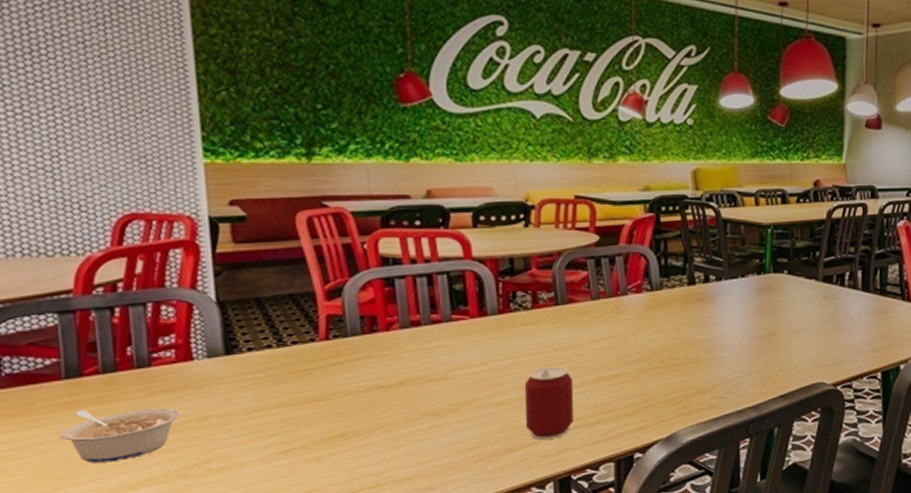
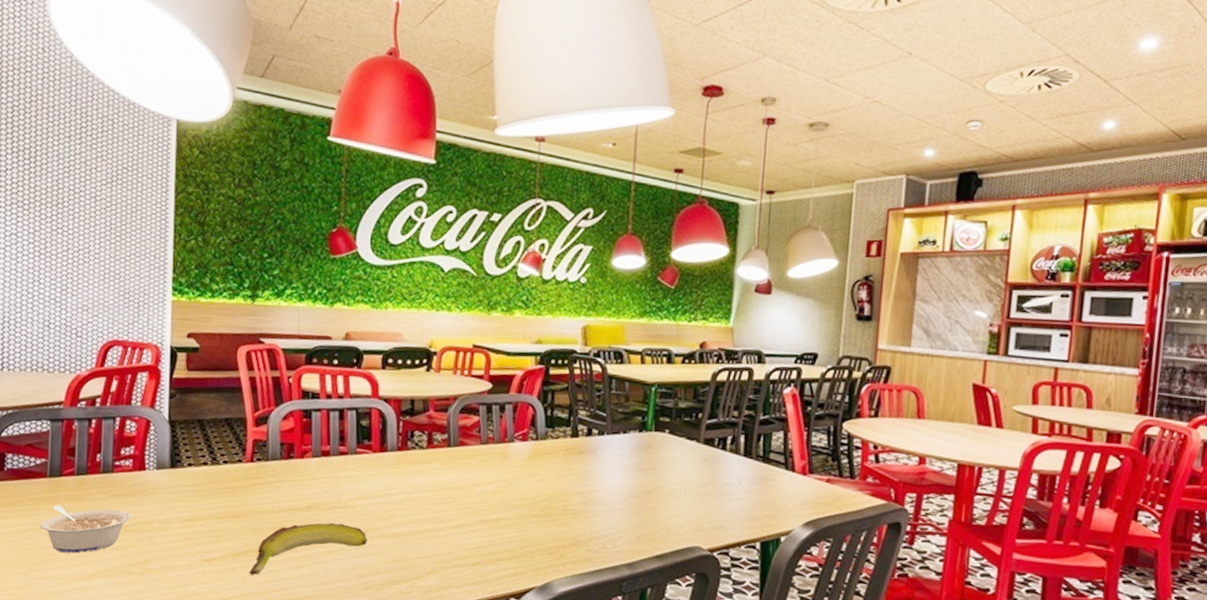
banana: none [336,397,473,462] -> present [249,523,367,575]
pop: present [524,367,575,439] -> none [412,505,458,575]

